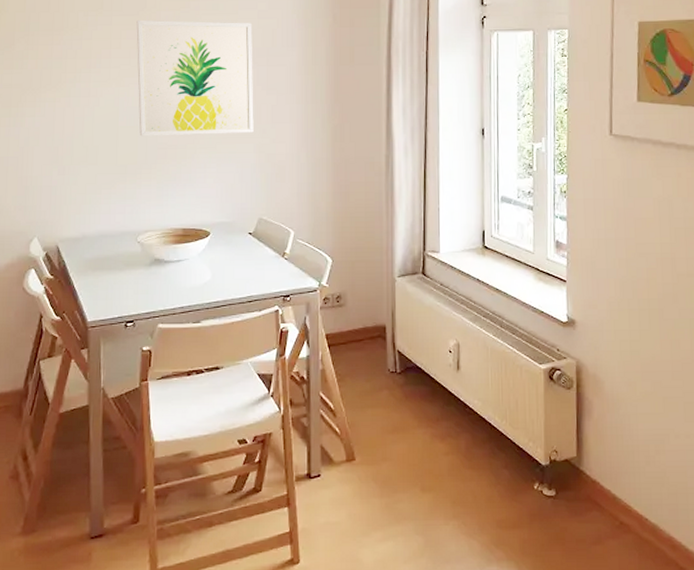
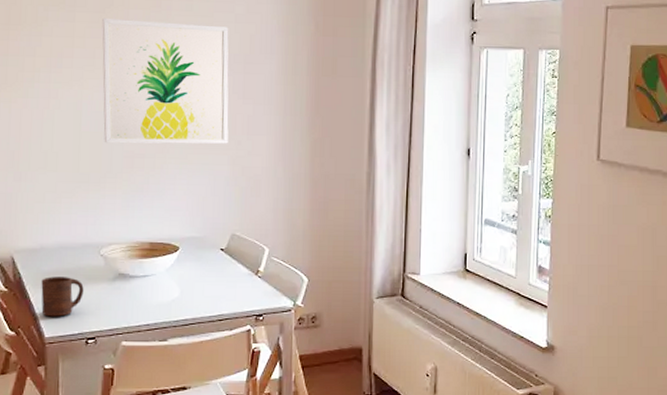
cup: none [83,263,123,302] -> present [41,277,84,317]

